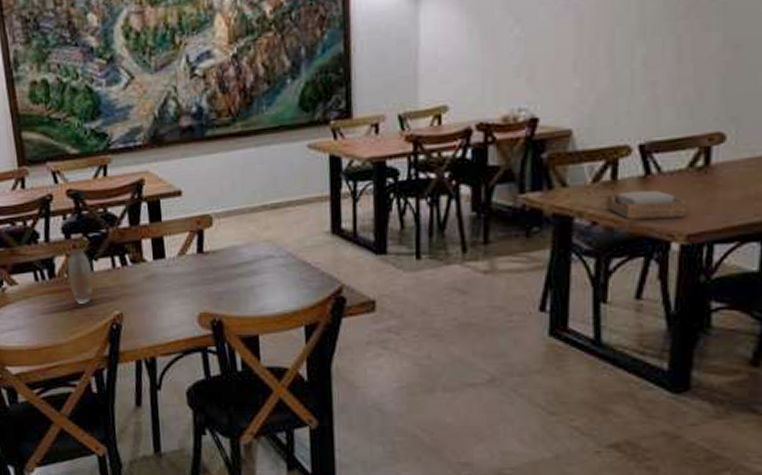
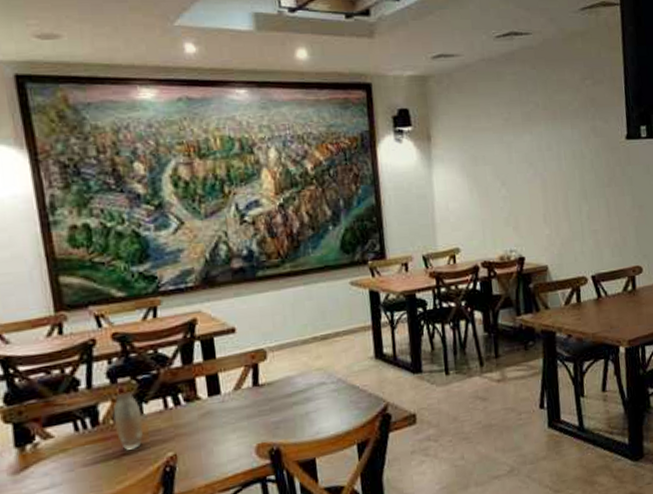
napkin holder: present [605,190,687,220] -> none [574,309,626,332]

